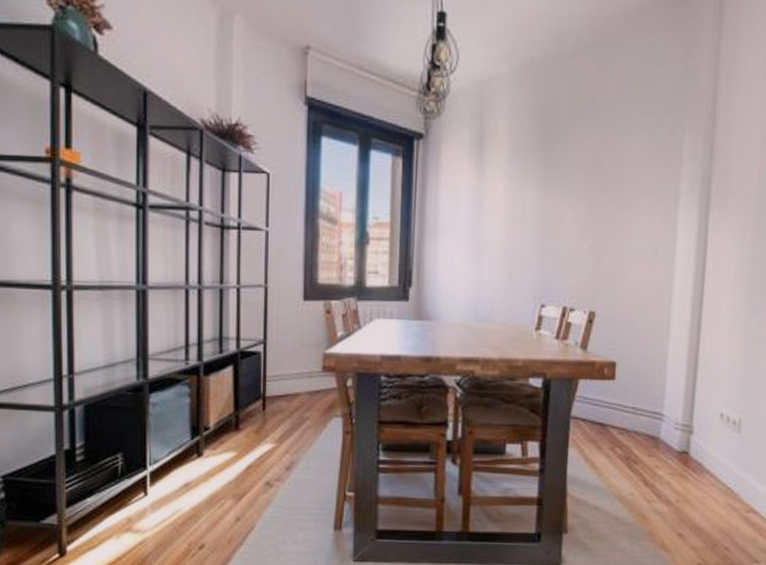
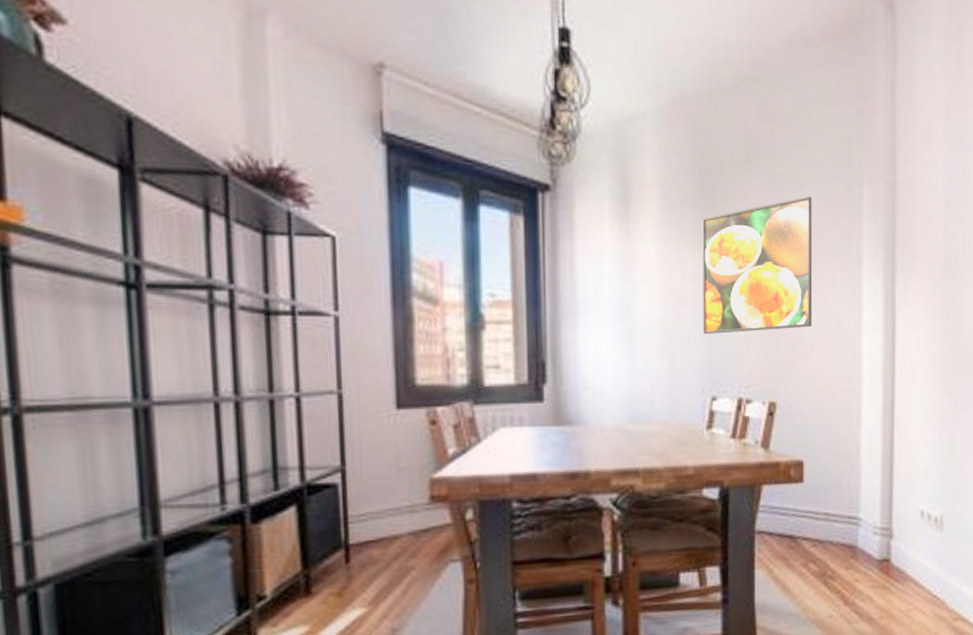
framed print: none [537,141,638,254] -> present [702,197,813,335]

